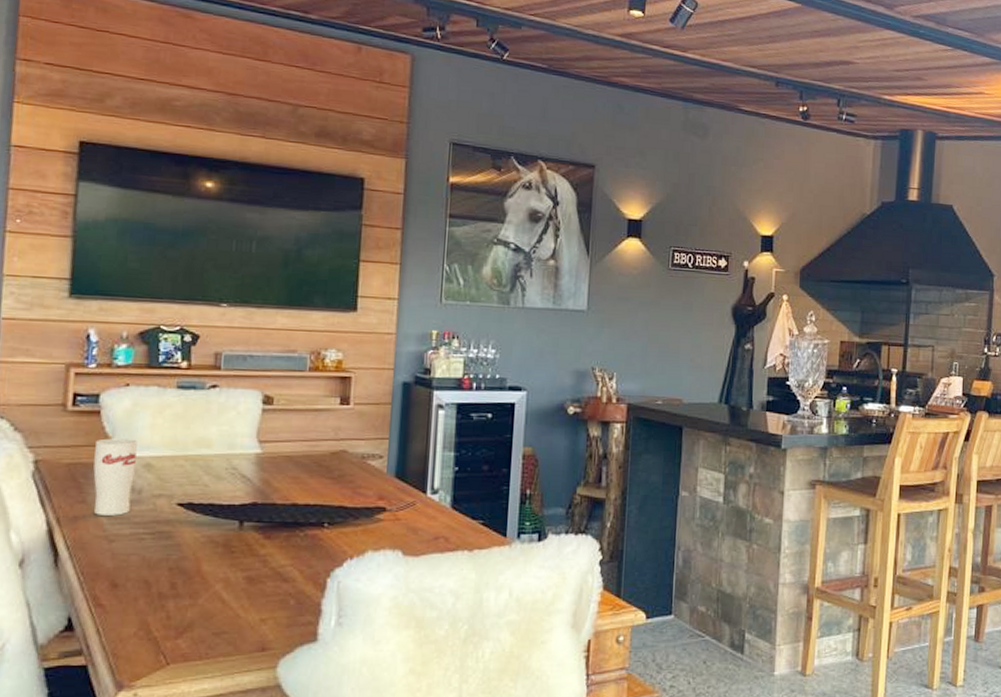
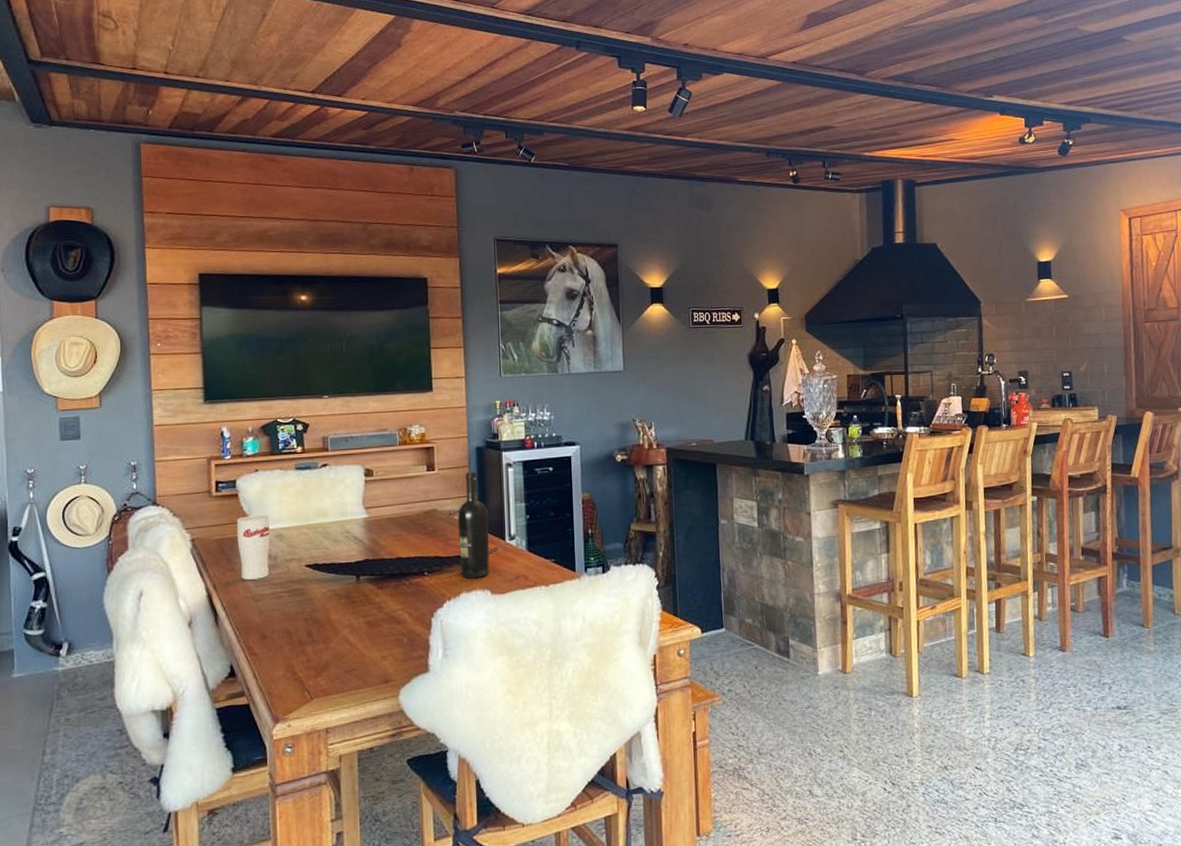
wine bottle: none [369,410,410,535] -> present [457,471,490,579]

